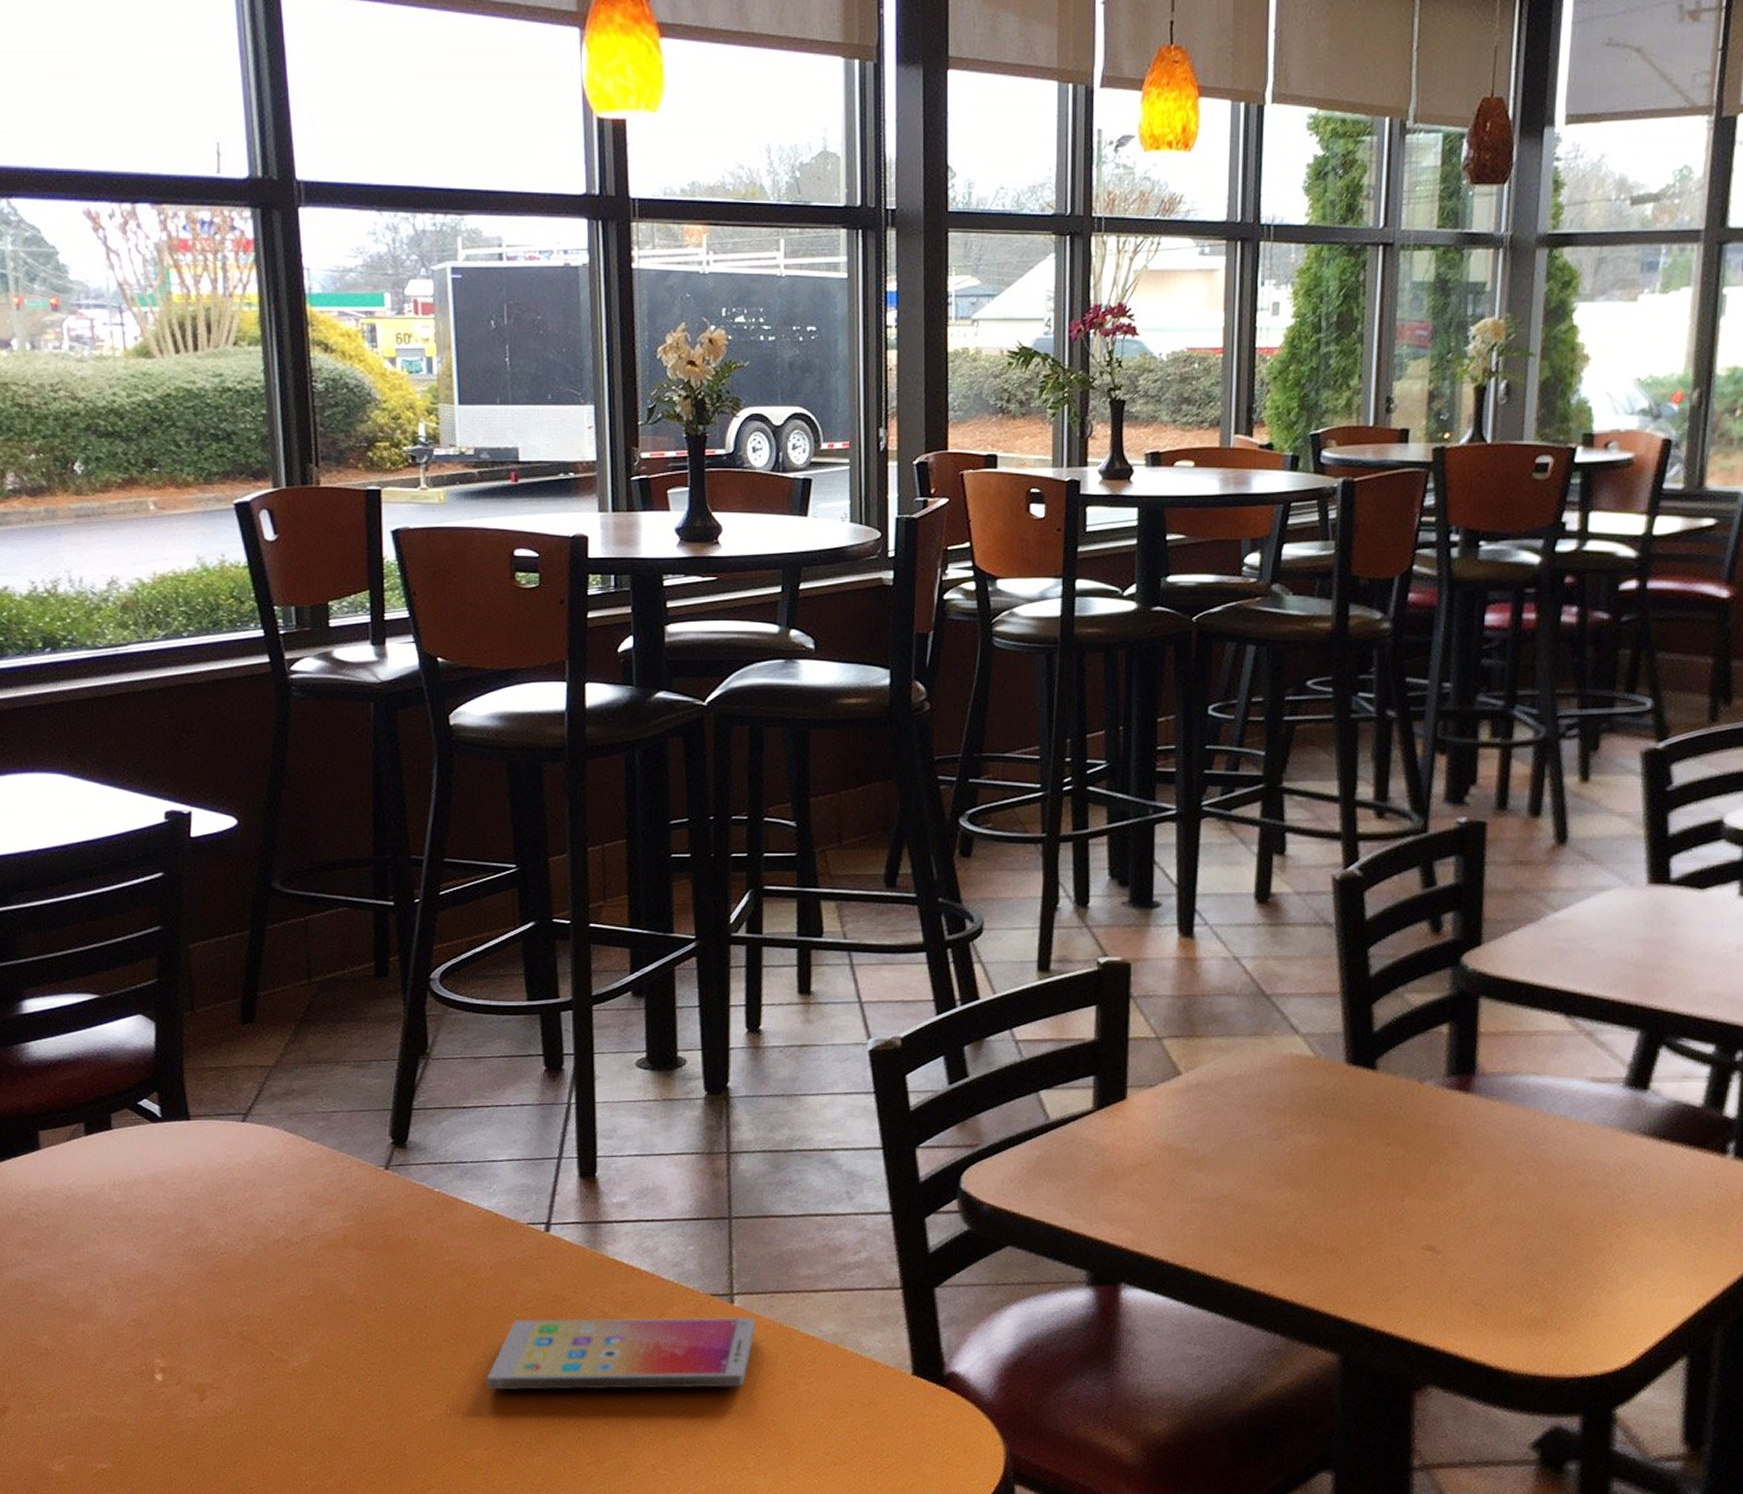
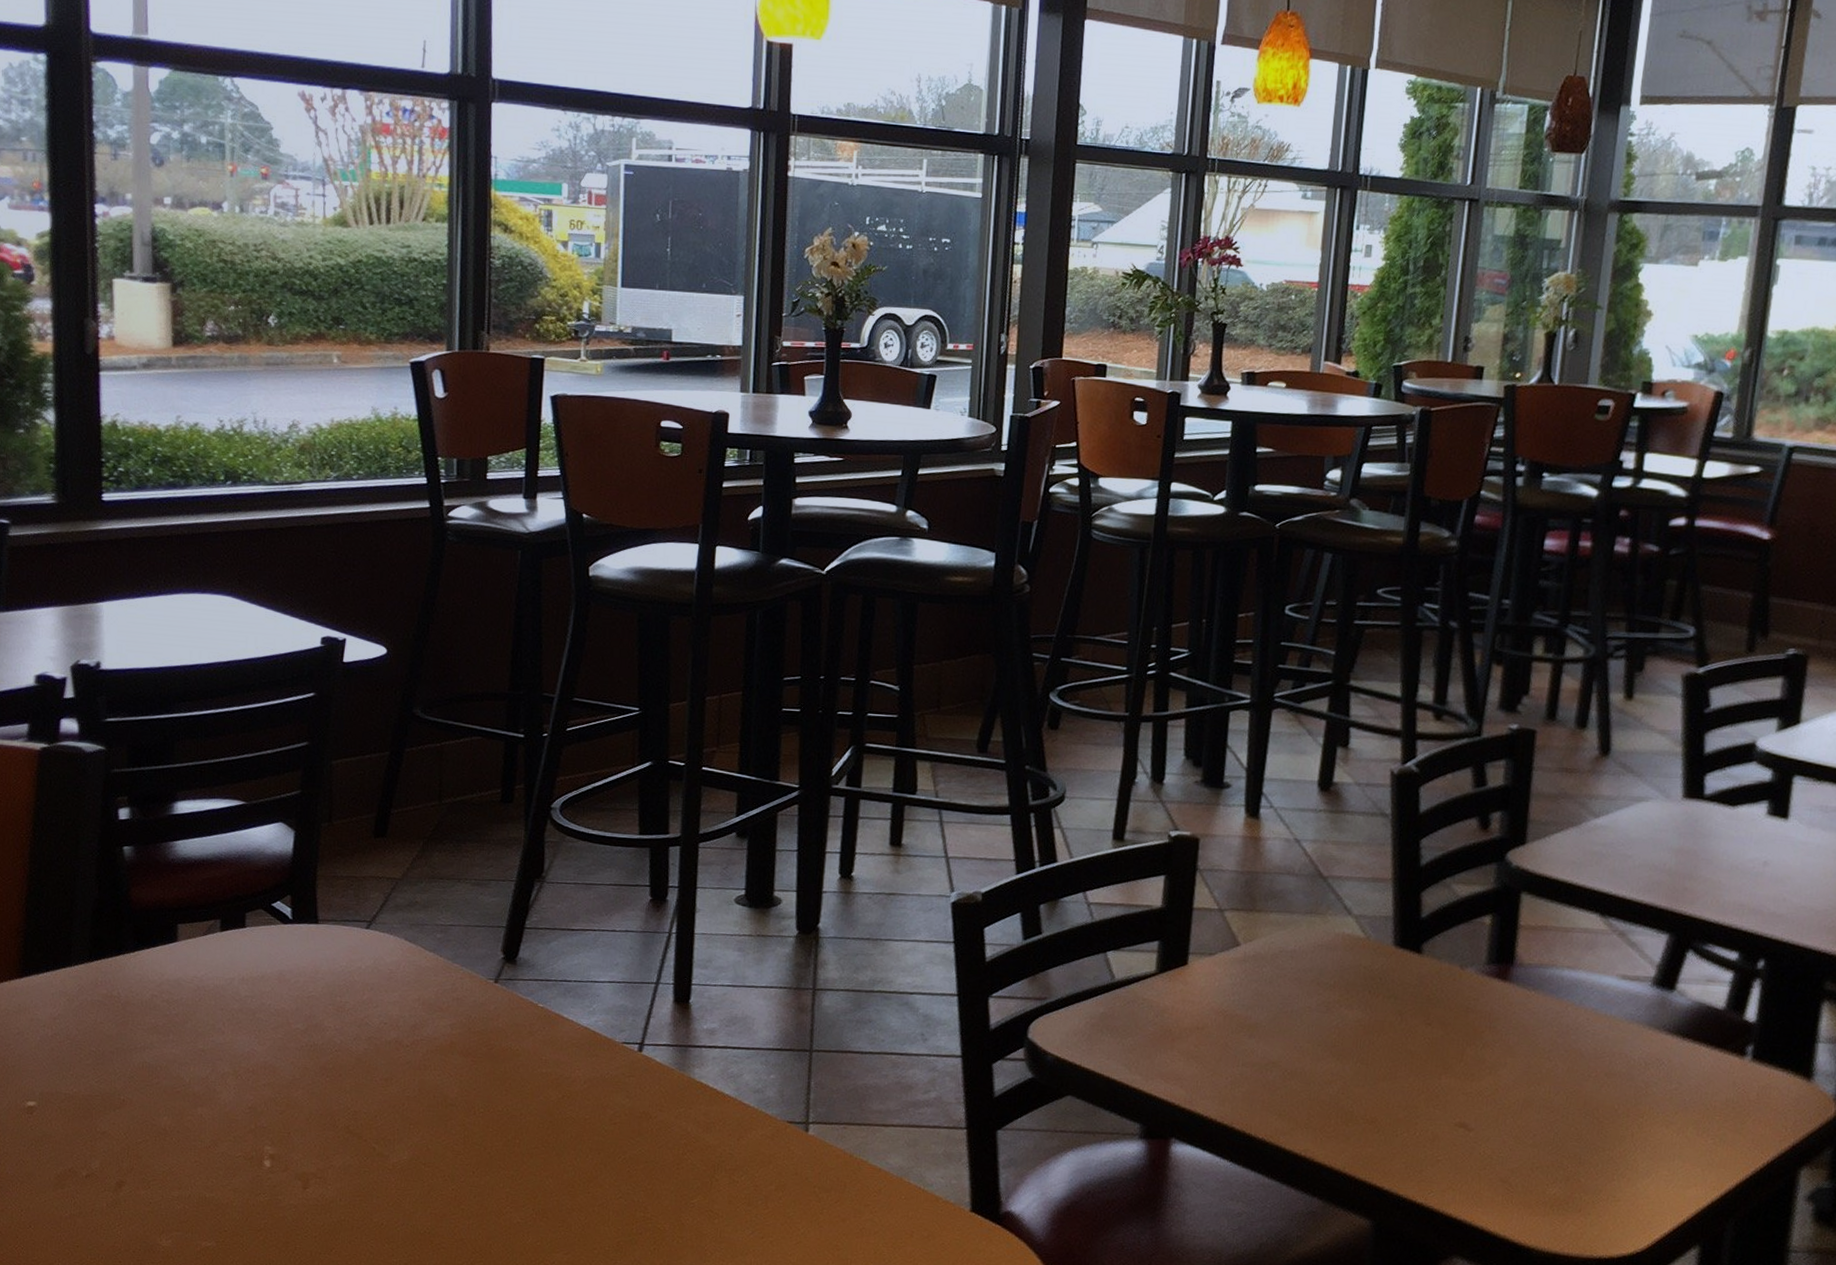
smartphone: present [485,1317,756,1390] -> none [571,1132,828,1212]

